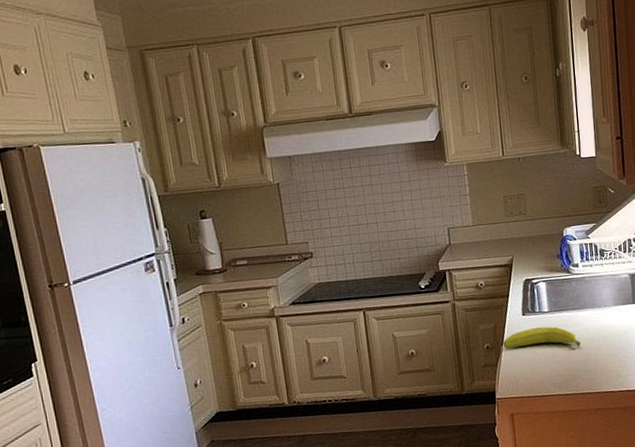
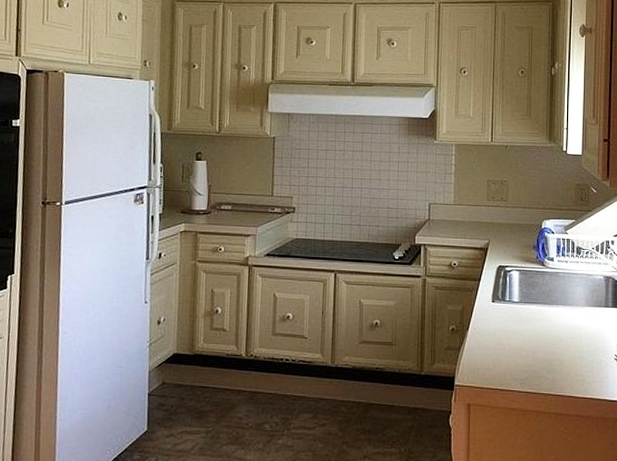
fruit: present [503,326,581,349] -> none [468,316,548,344]

